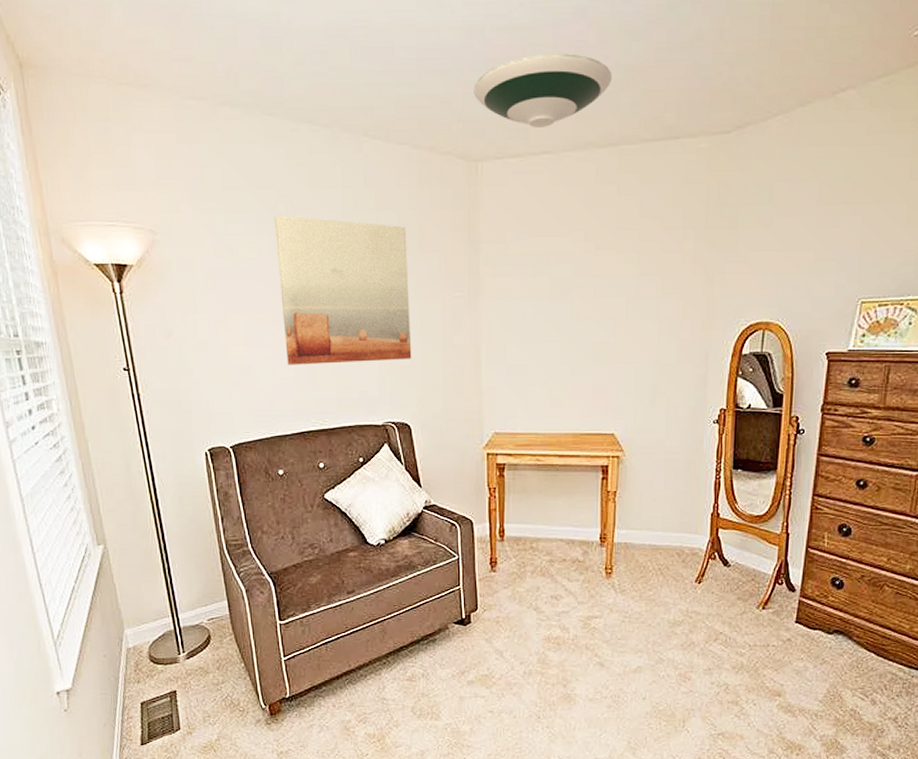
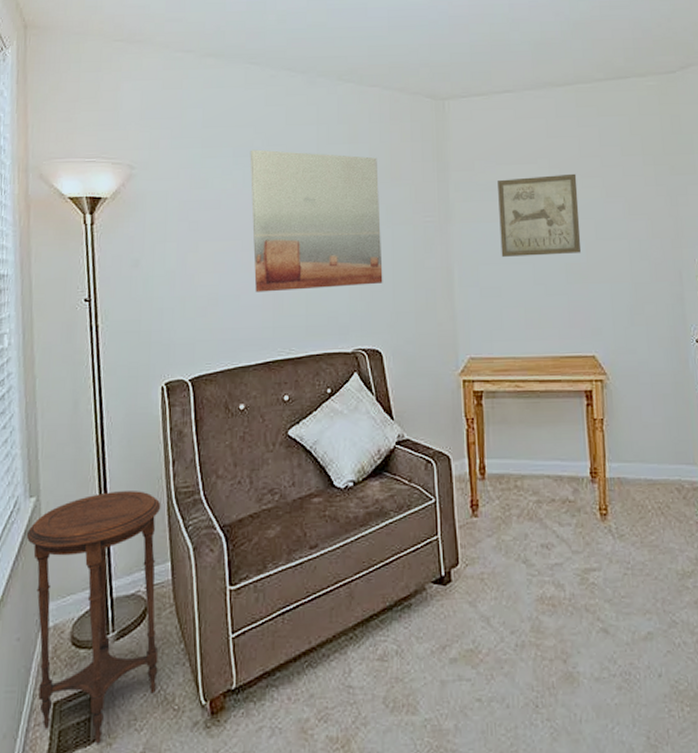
side table: none [99,542,224,732] -> present [26,491,161,743]
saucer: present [473,53,612,127] -> none [439,11,563,71]
wall art: none [529,248,612,335] -> present [498,173,581,257]

